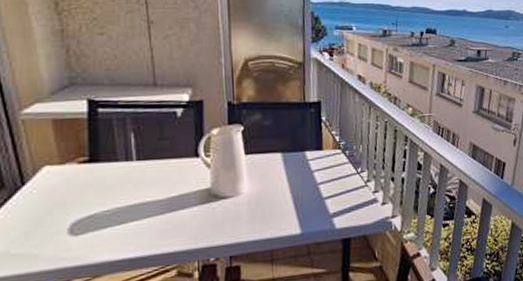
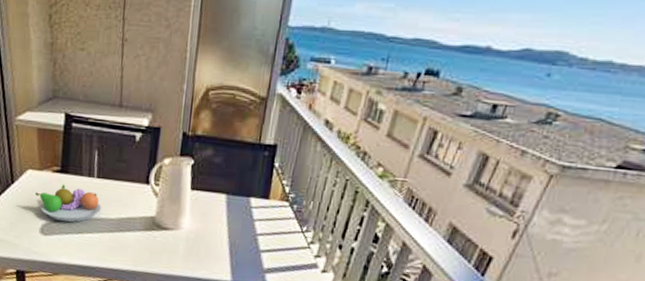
fruit bowl: none [58,174,146,216] -> present [35,184,101,223]

